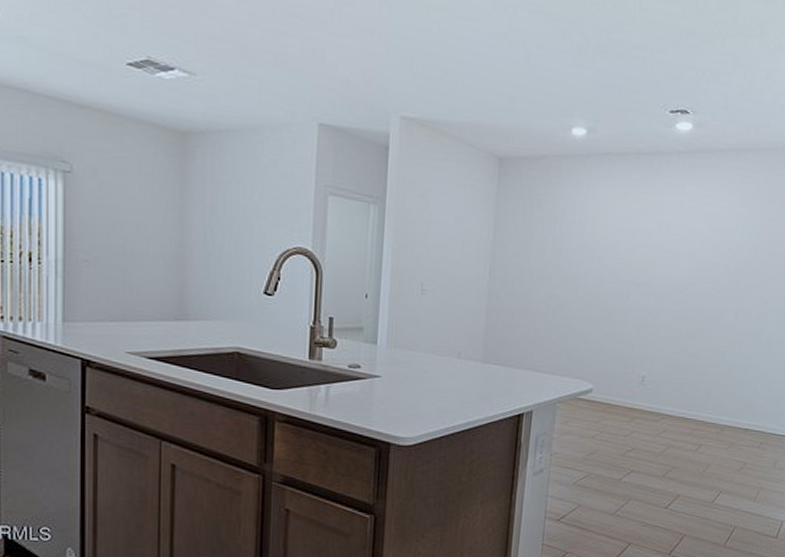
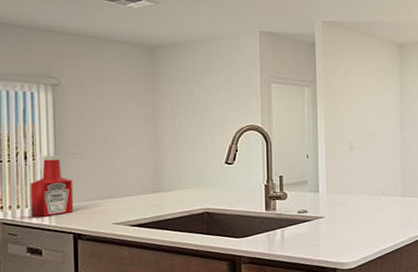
ketchup bottle: none [35,259,83,335] -> present [30,155,74,217]

